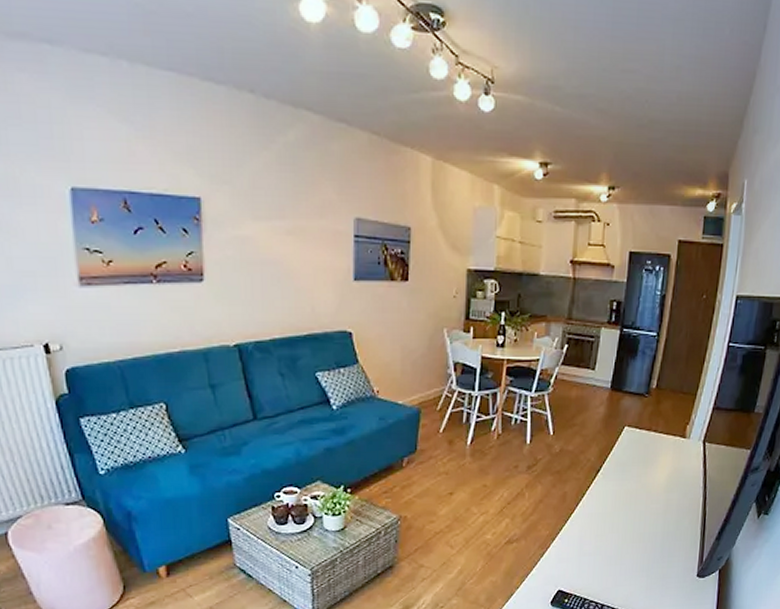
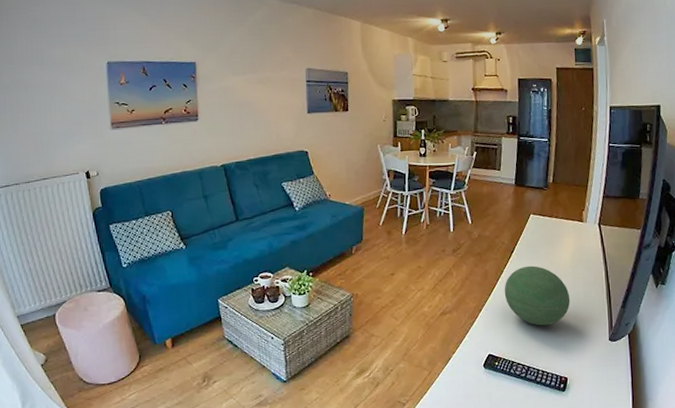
decorative orb: none [583,488,660,559] -> present [504,265,571,326]

